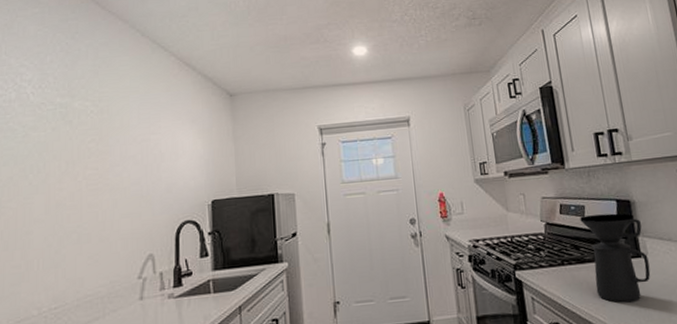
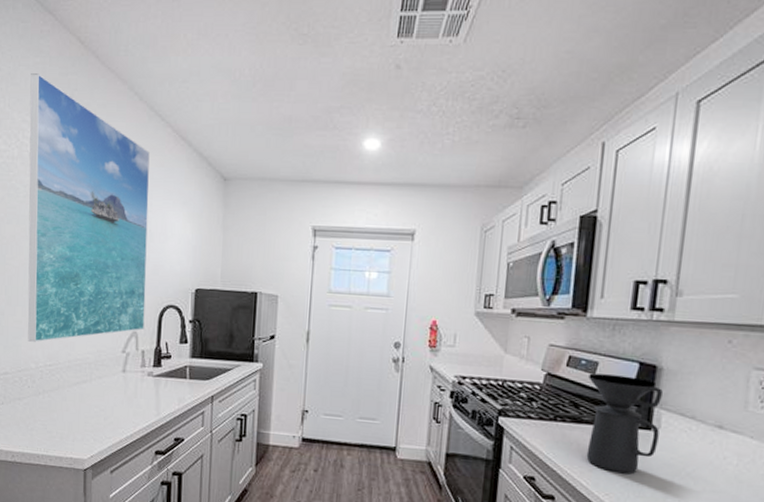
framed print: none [28,22,161,286] -> present [28,73,150,342]

